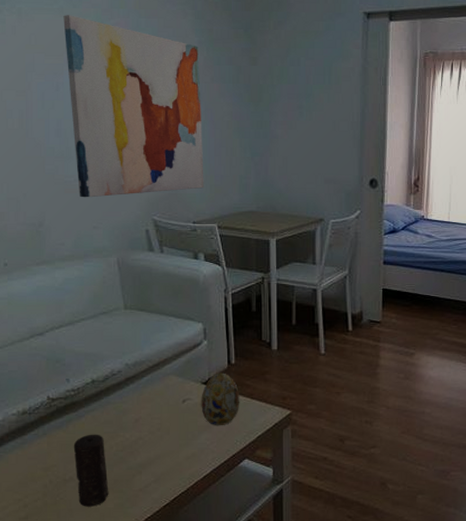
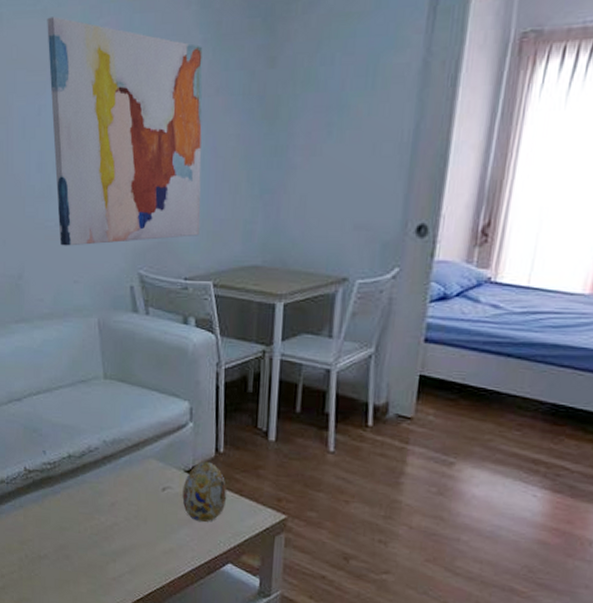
candle: present [73,434,109,507] -> none [48,512,82,588]

